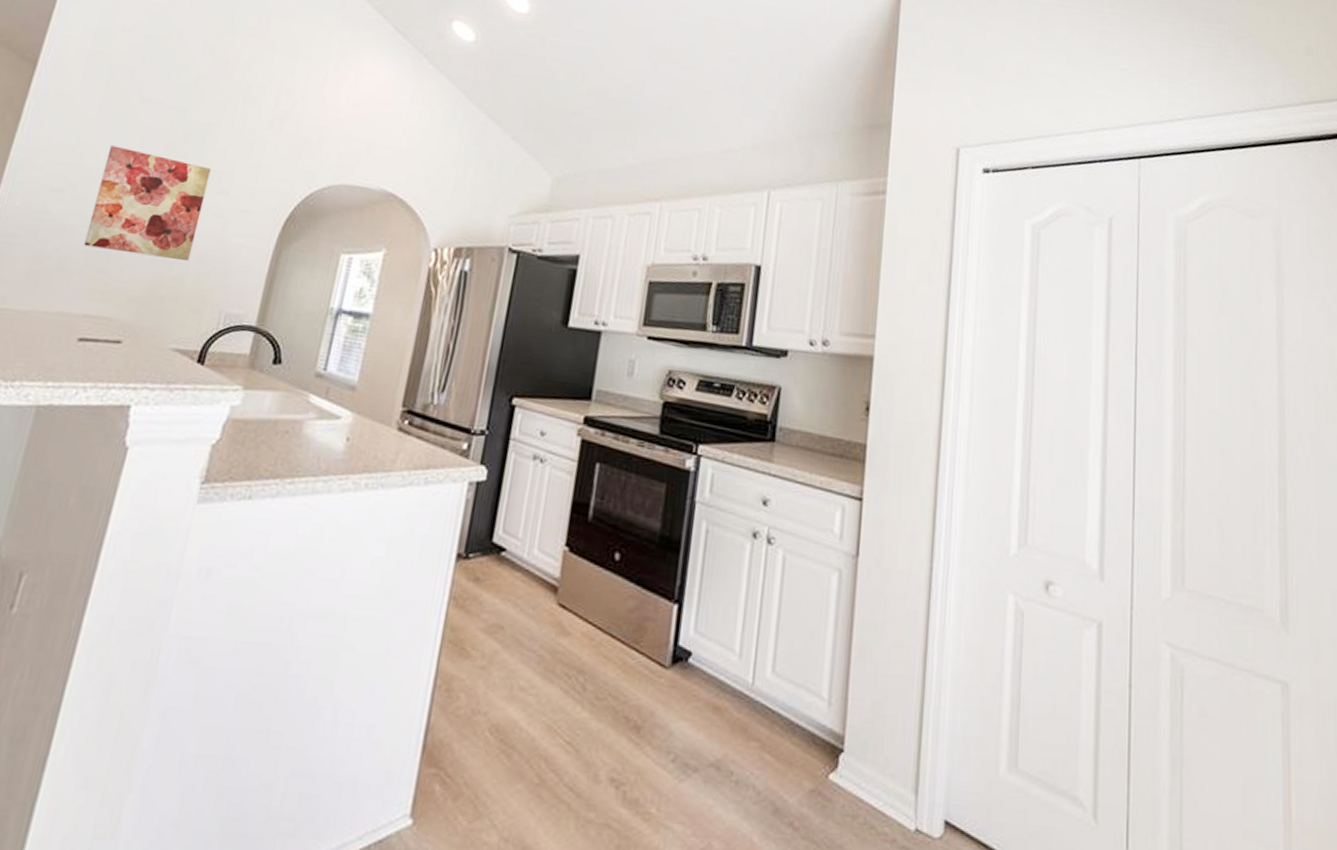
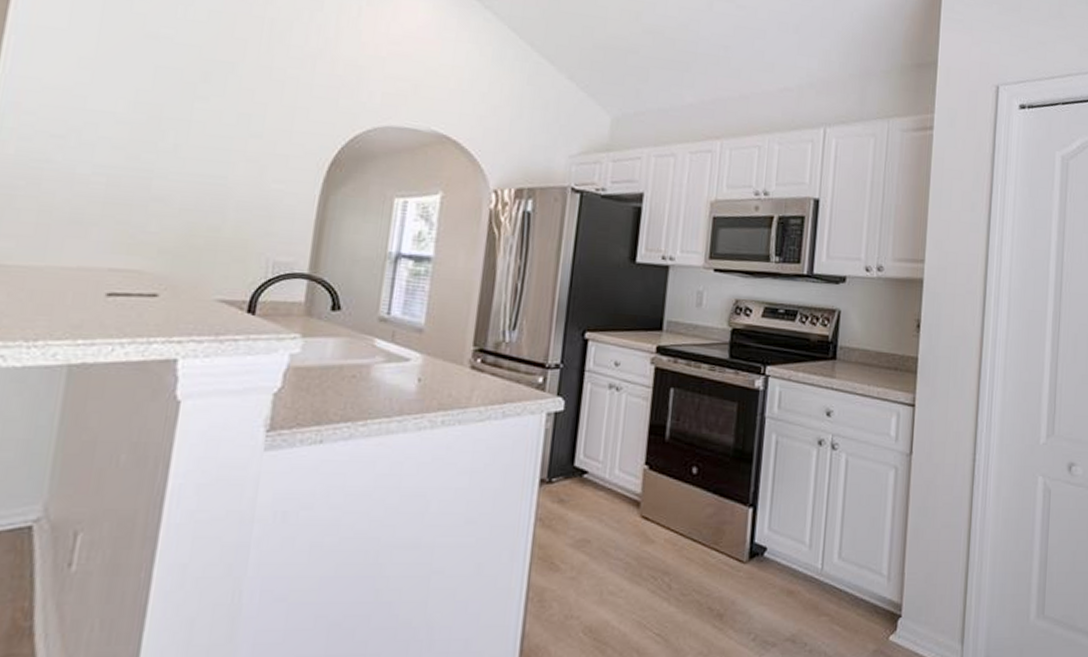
wall art: present [83,145,212,262] -> none [98,86,239,210]

